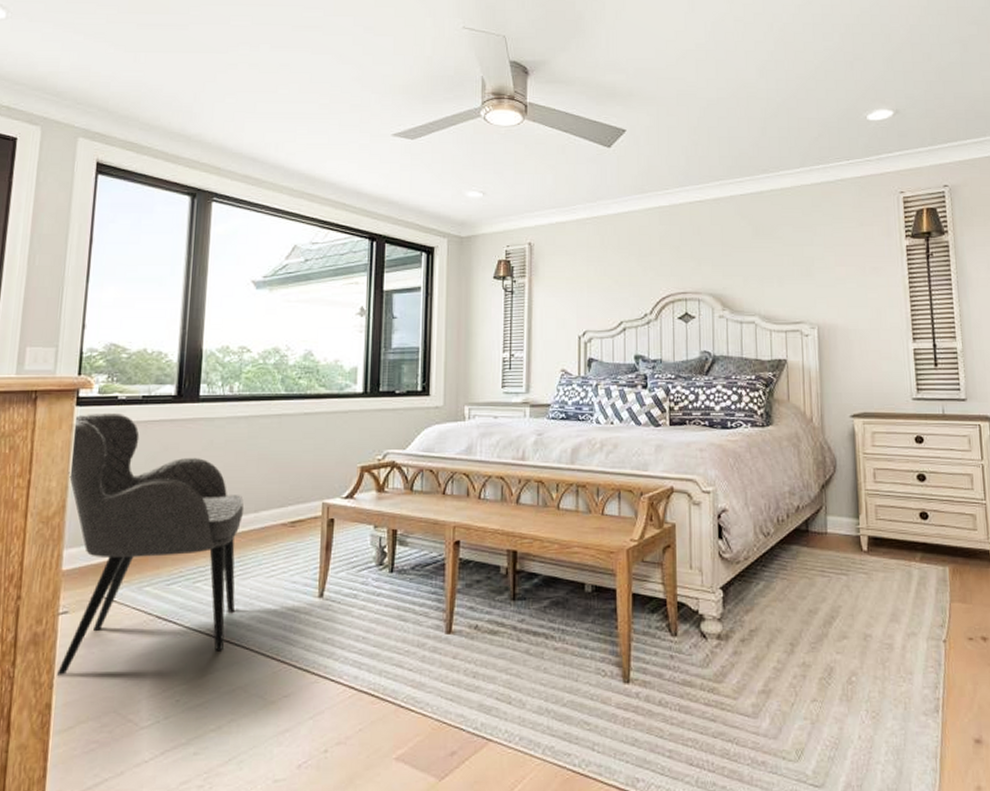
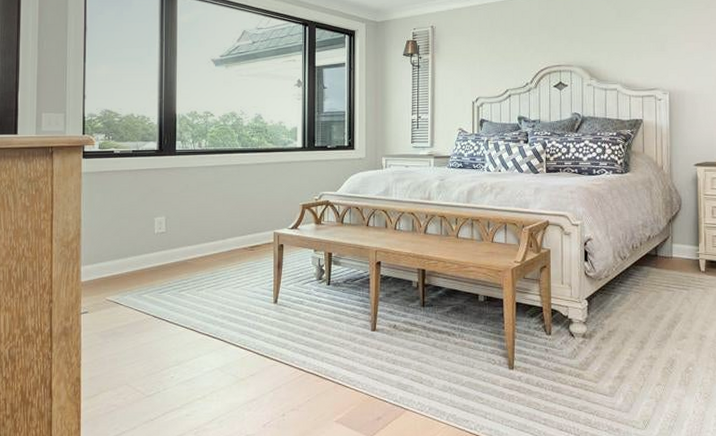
armchair: present [57,412,244,675] -> none [81,163,214,358]

